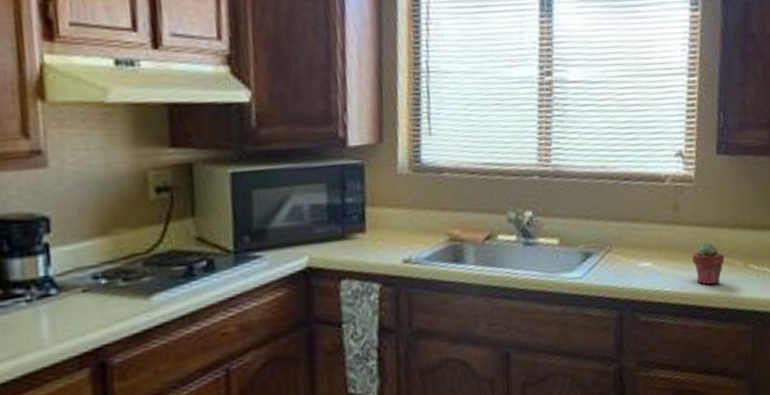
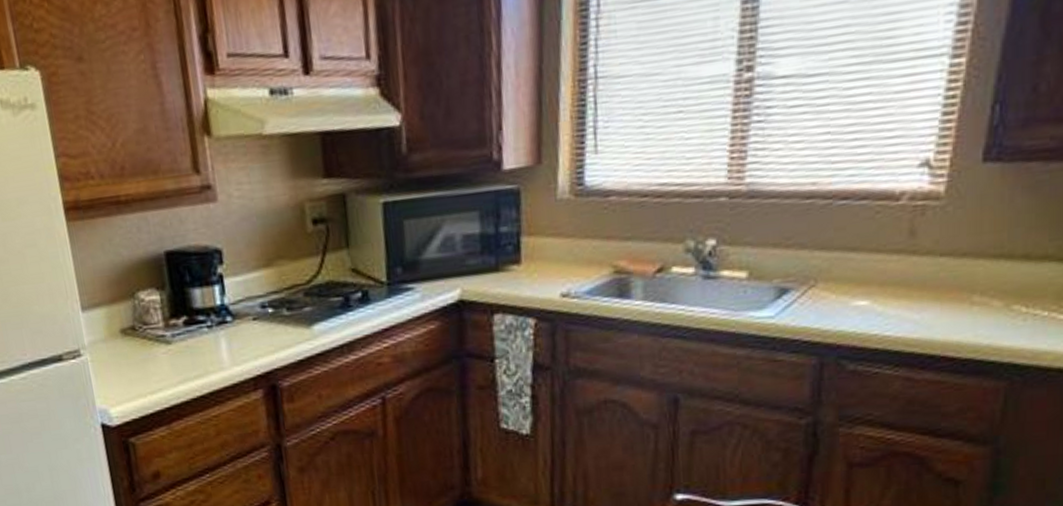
potted succulent: present [692,242,725,285] -> none [928,277,977,330]

